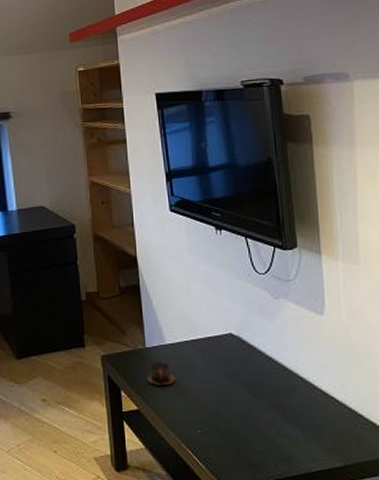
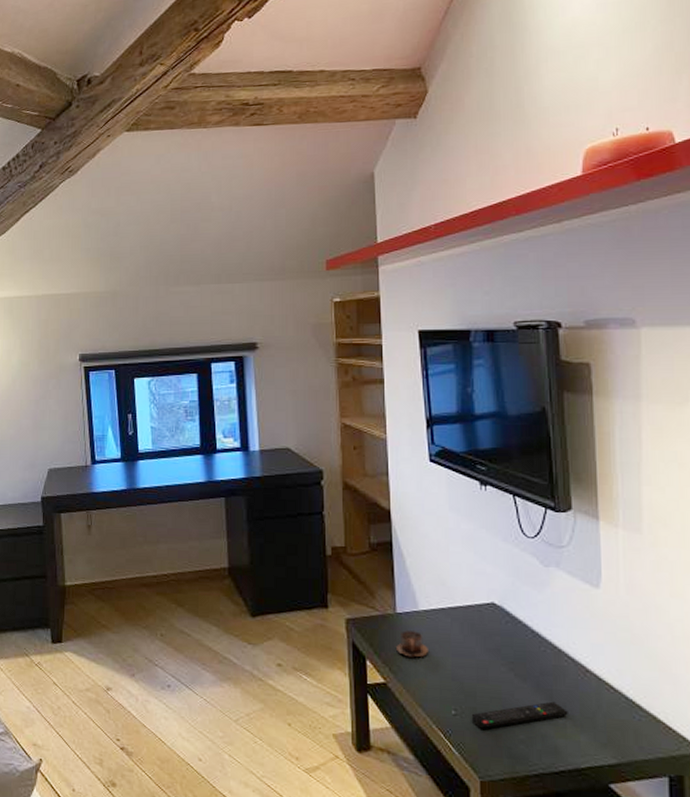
remote control: none [215,416,299,443] -> present [471,701,568,728]

